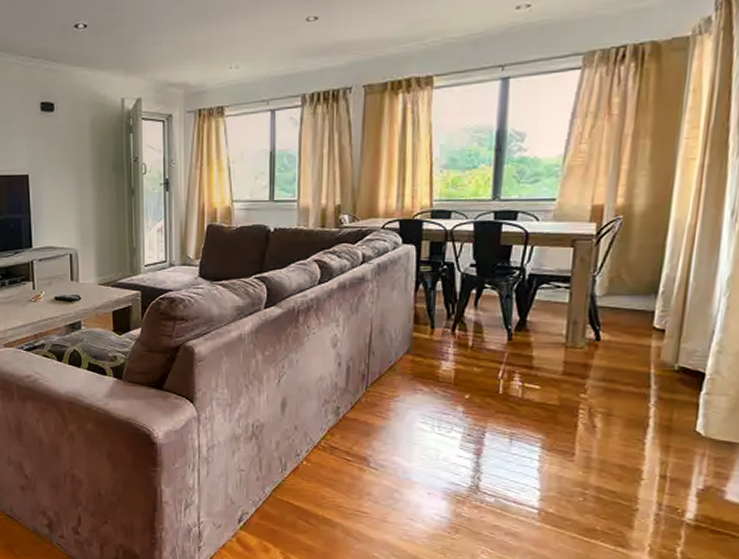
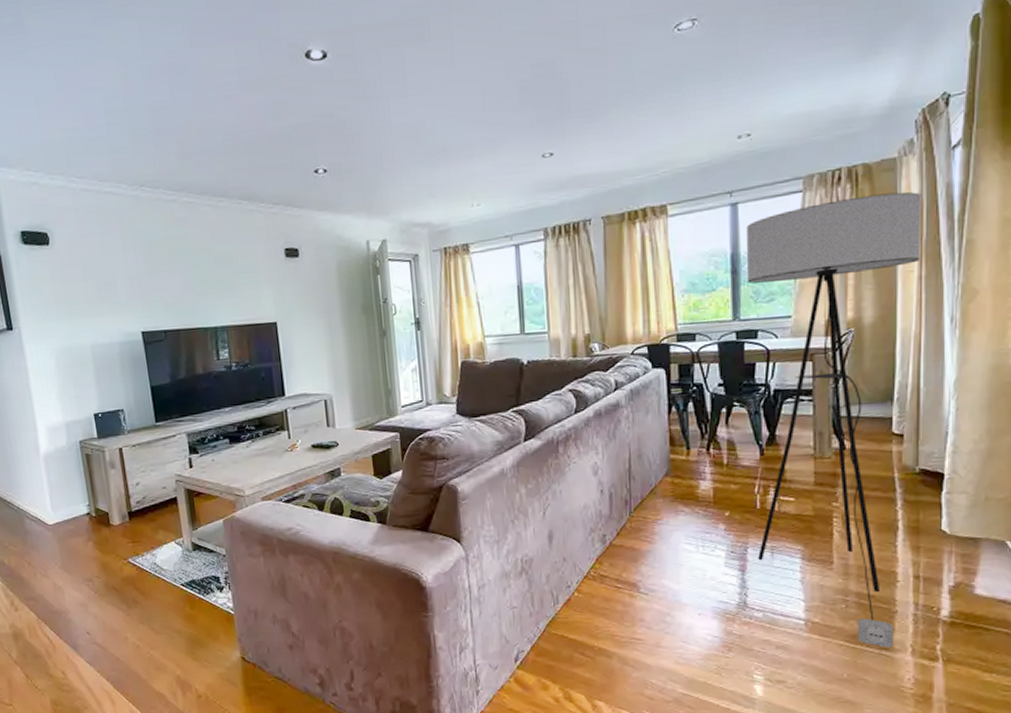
floor lamp: none [495,73,714,545] -> present [746,191,921,648]

